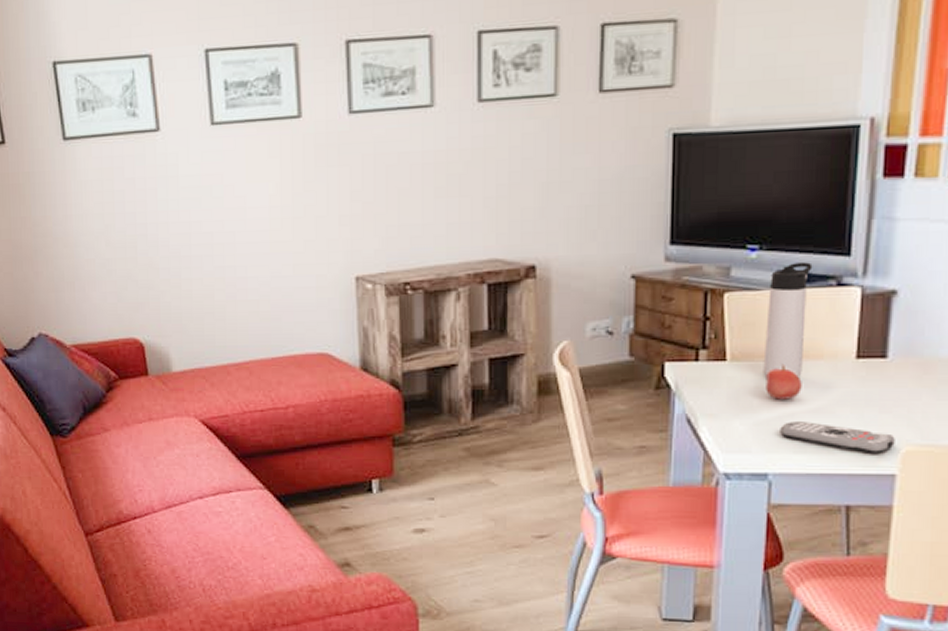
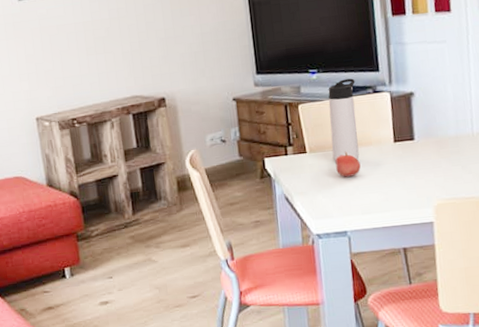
remote control: present [780,422,895,454] -> none [350,190,429,209]

